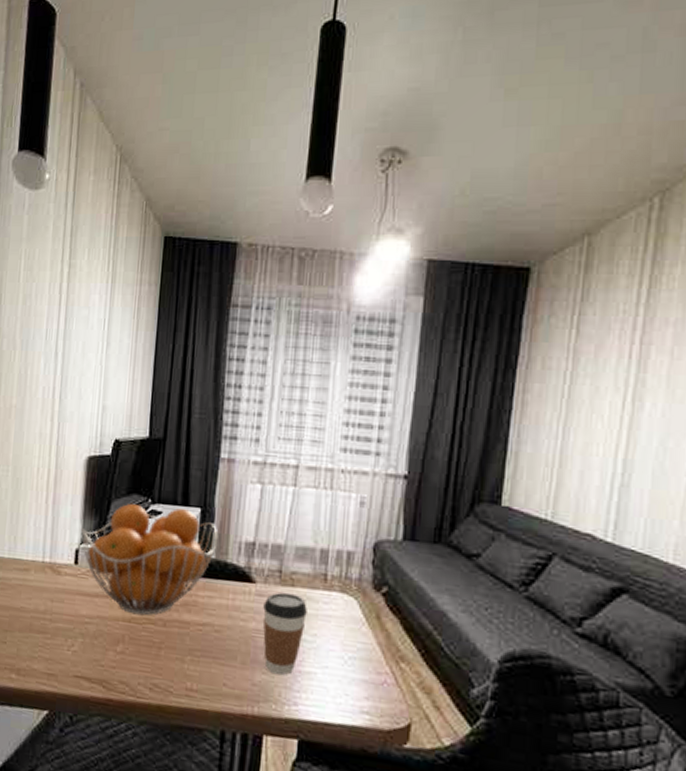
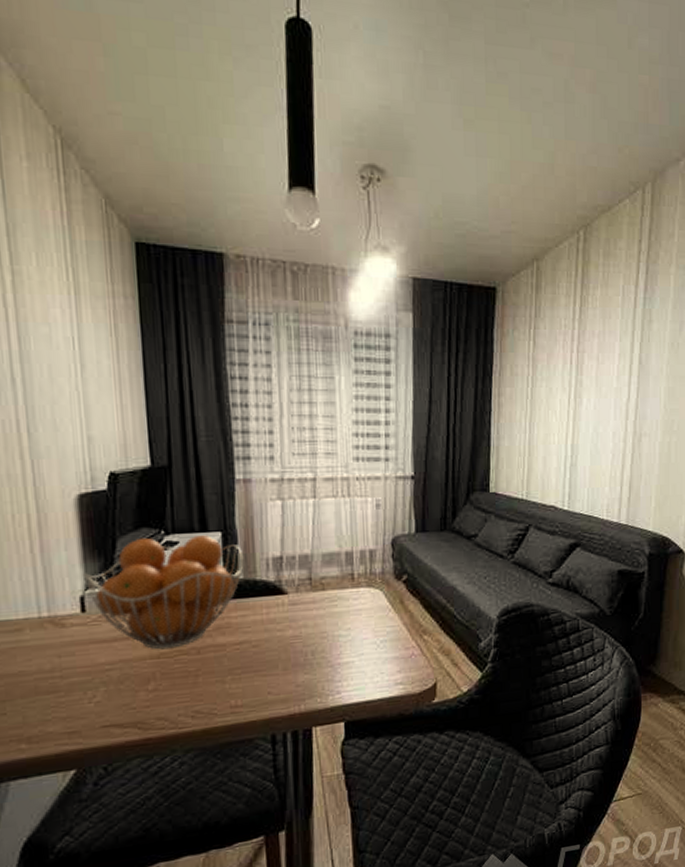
coffee cup: present [262,592,307,676] -> none [298,596,340,672]

